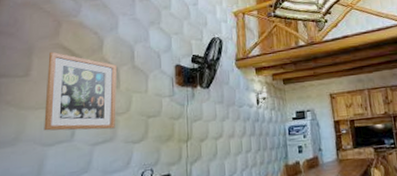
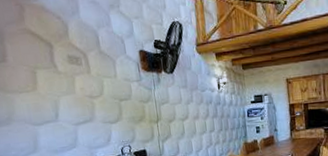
wall art: present [44,51,116,131] -> none [19,37,93,112]

